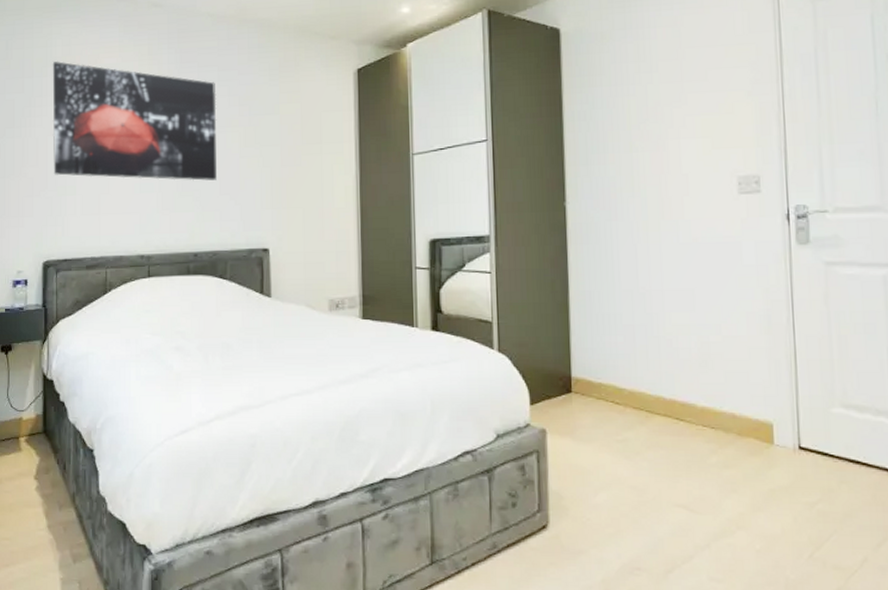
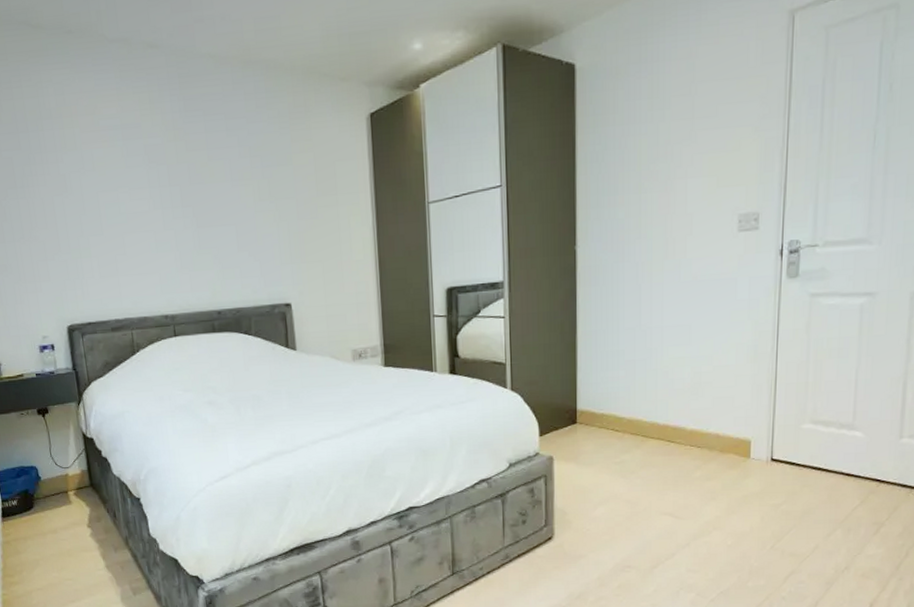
wall art: present [52,60,217,181] -> none [47,112,234,238]

